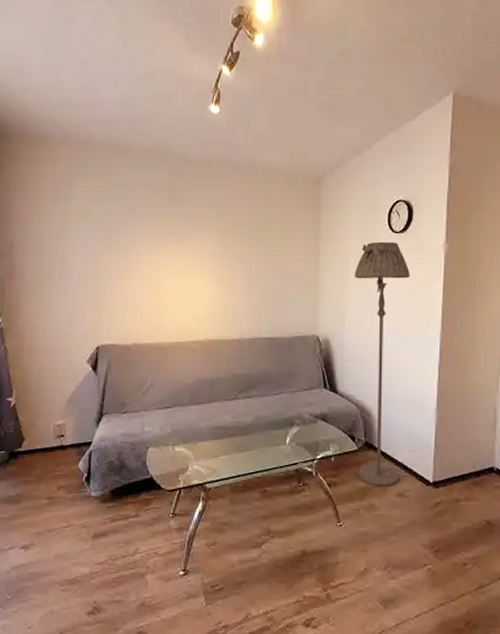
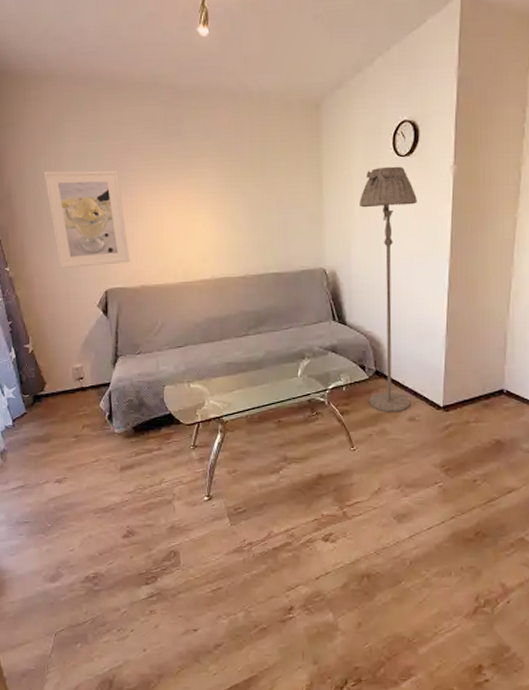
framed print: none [47,227,125,323] -> present [43,170,130,269]

